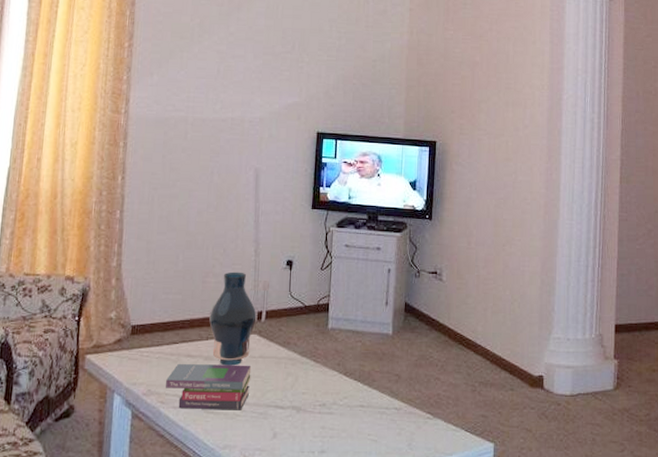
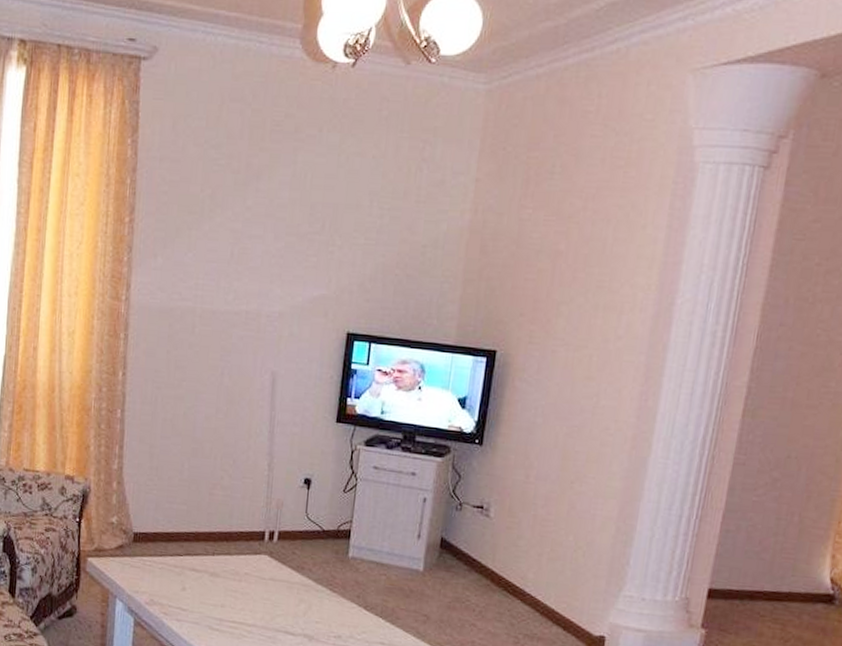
books: present [166,363,252,410] -> none [169,576,261,631]
vase: present [209,271,257,366] -> none [216,485,268,585]

